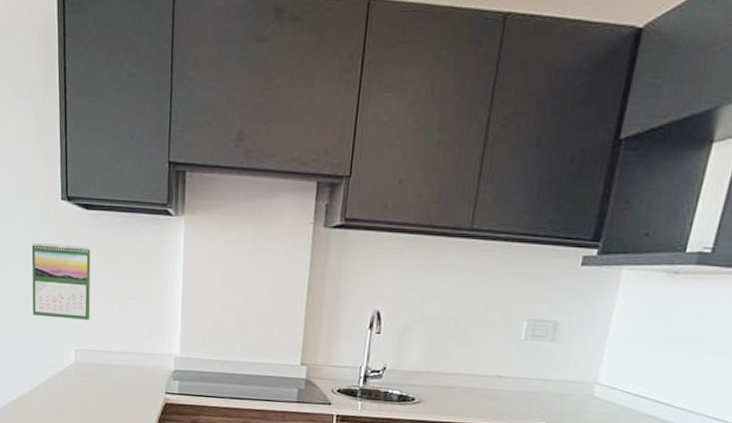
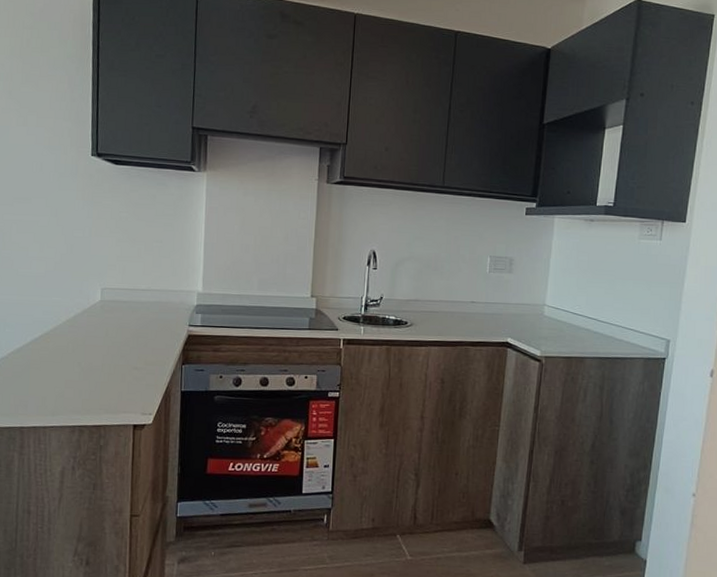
calendar: present [31,242,91,320] -> none [59,192,119,261]

